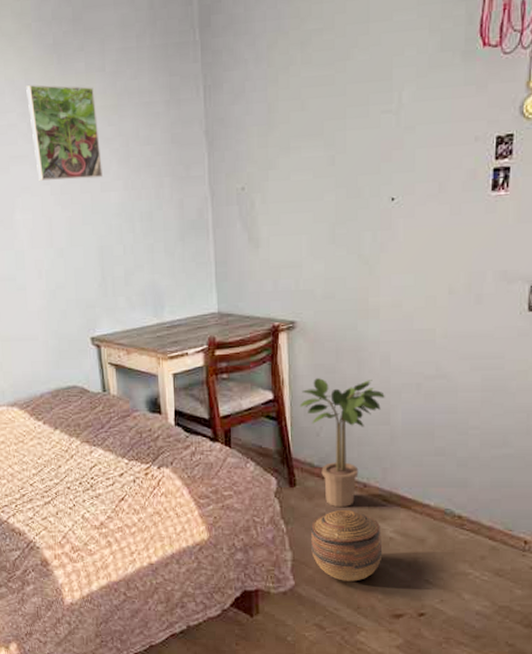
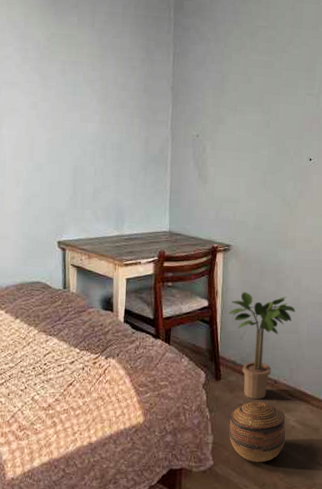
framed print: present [26,85,102,181] -> none [24,27,84,111]

